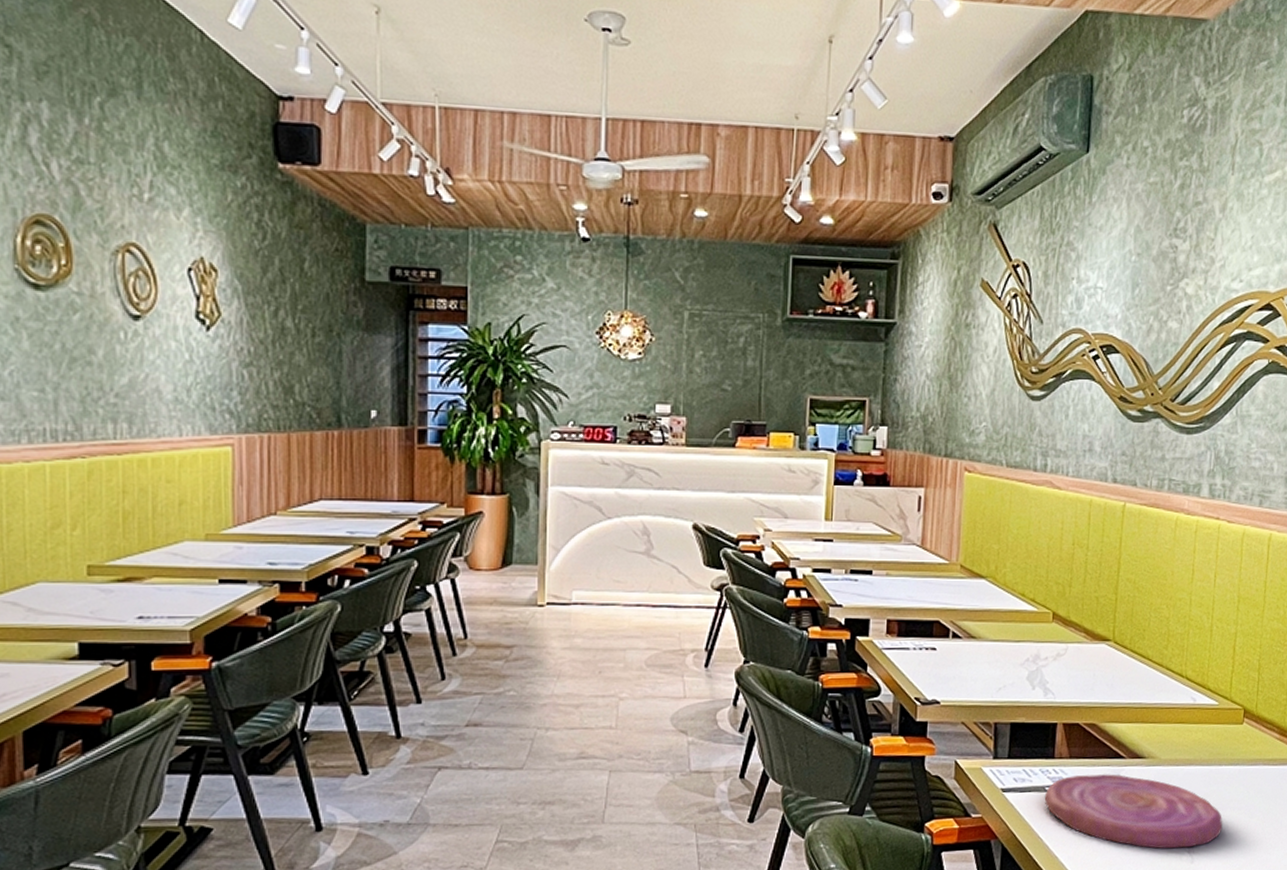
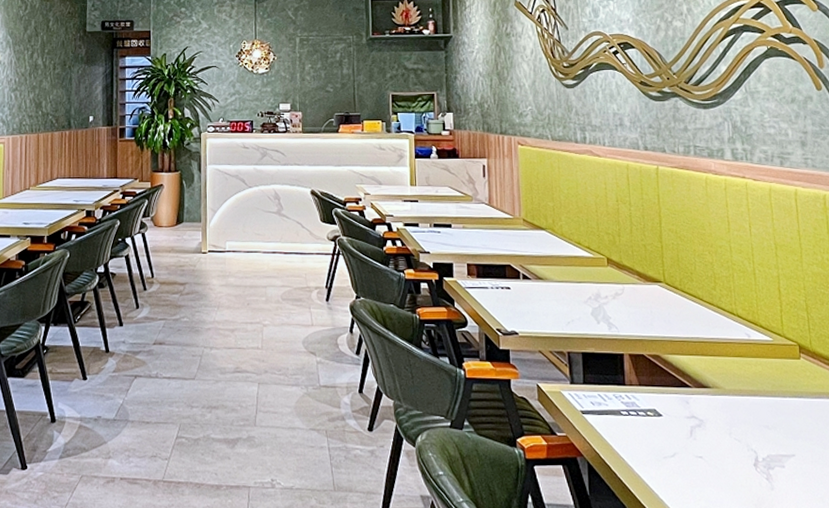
plate: present [1044,774,1223,849] -> none [621,401,797,475]

